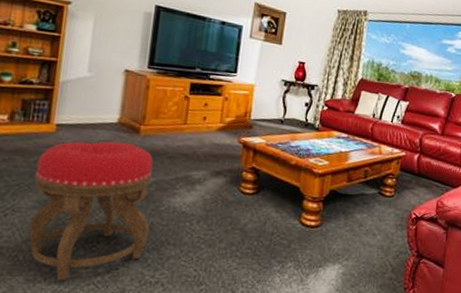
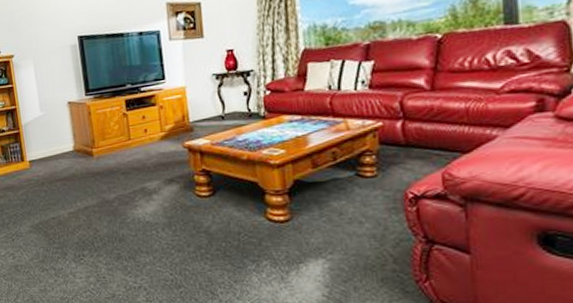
stool: present [28,141,153,280] -> none [23,166,123,289]

